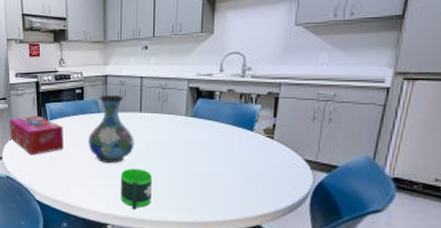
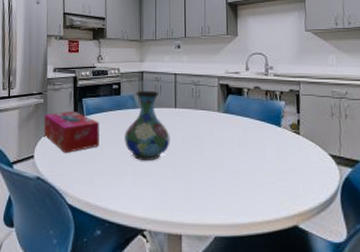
mug: present [120,168,152,209] -> none [157,166,189,212]

